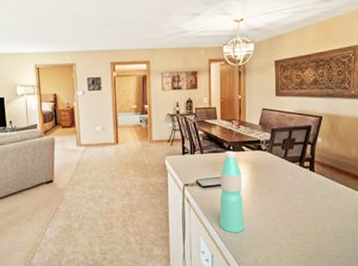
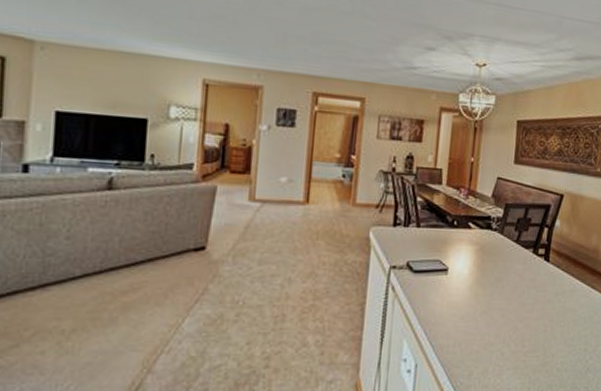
water bottle: present [219,151,245,233] -> none [430,226,465,336]

